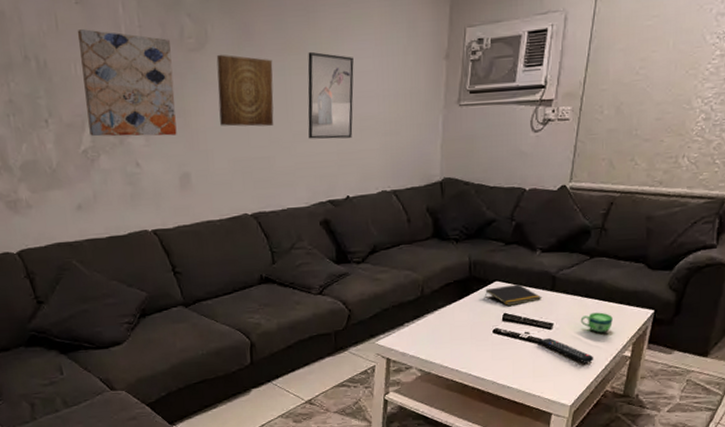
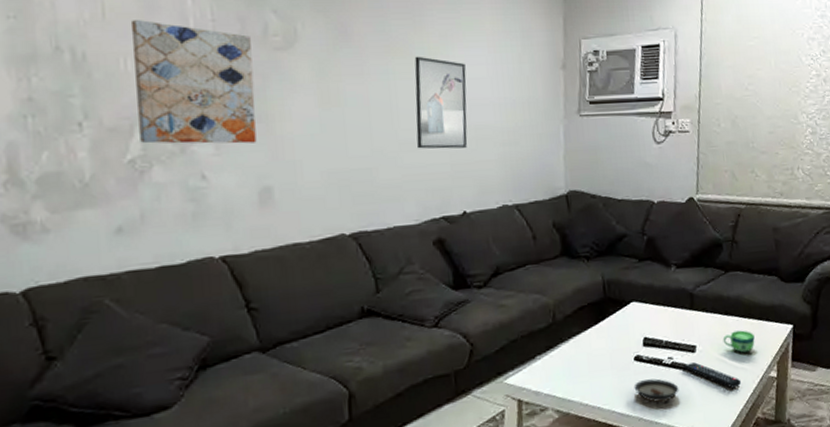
wall art: present [216,54,274,127] -> none [307,54,377,135]
notepad: present [485,284,542,307] -> none [622,304,682,330]
saucer: none [490,349,533,371] -> present [634,378,679,403]

